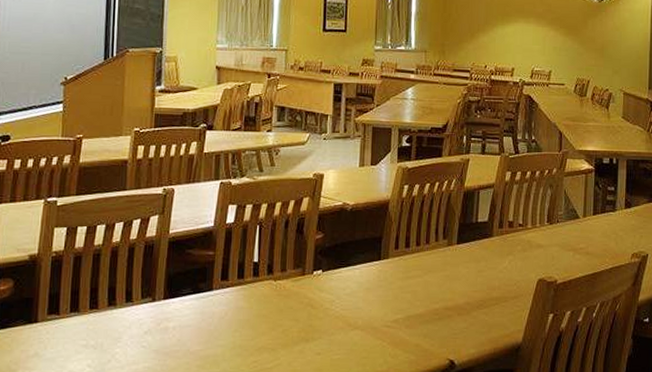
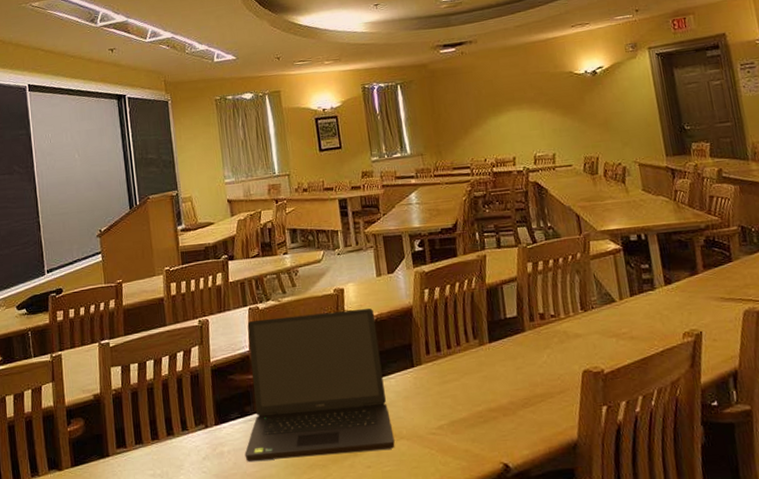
laptop: none [191,195,351,339] -> present [244,307,395,462]

